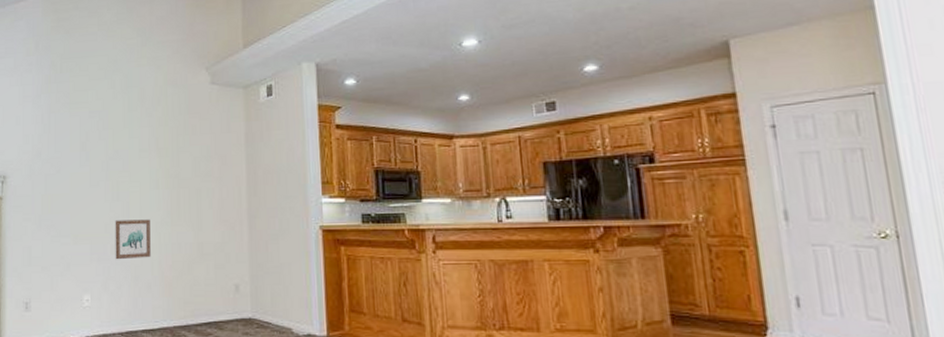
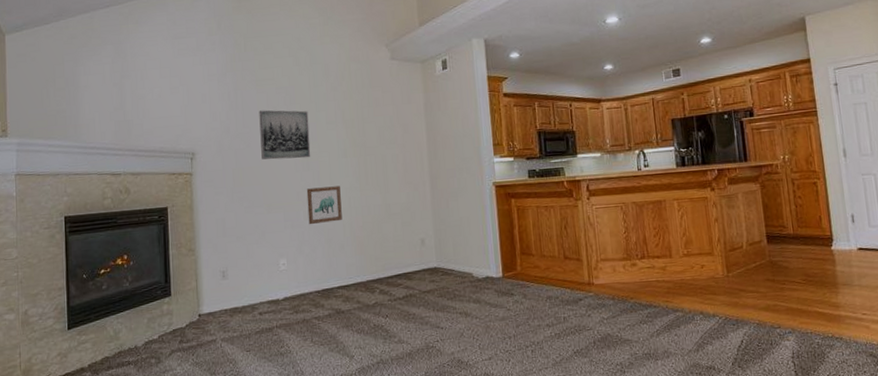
wall art: none [71,134,122,188] -> present [259,110,311,160]

